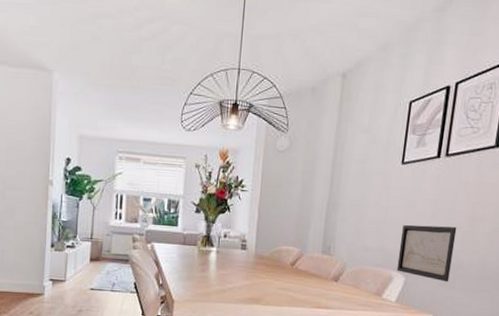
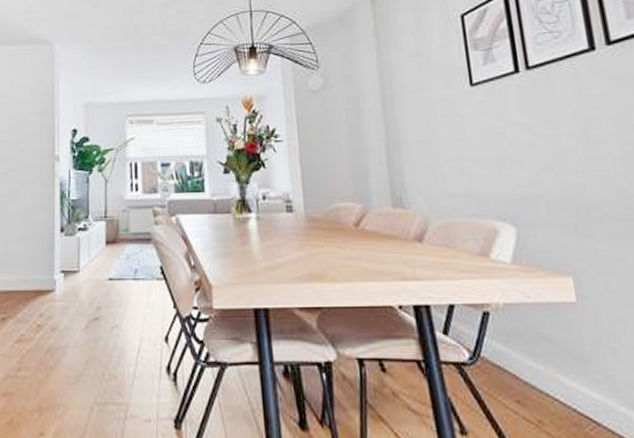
wall art: present [397,224,457,282] -> none [493,153,582,229]

